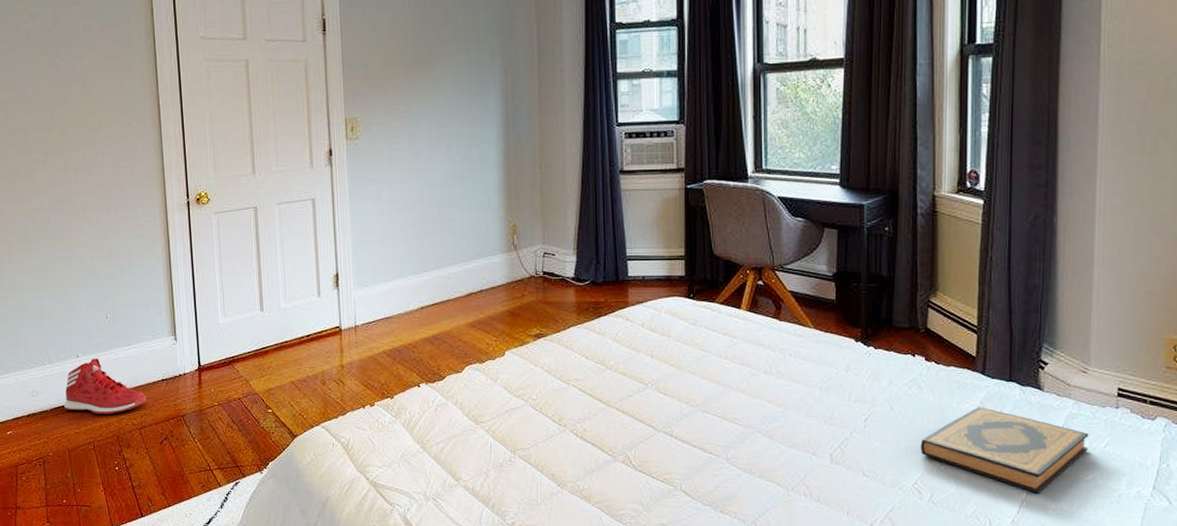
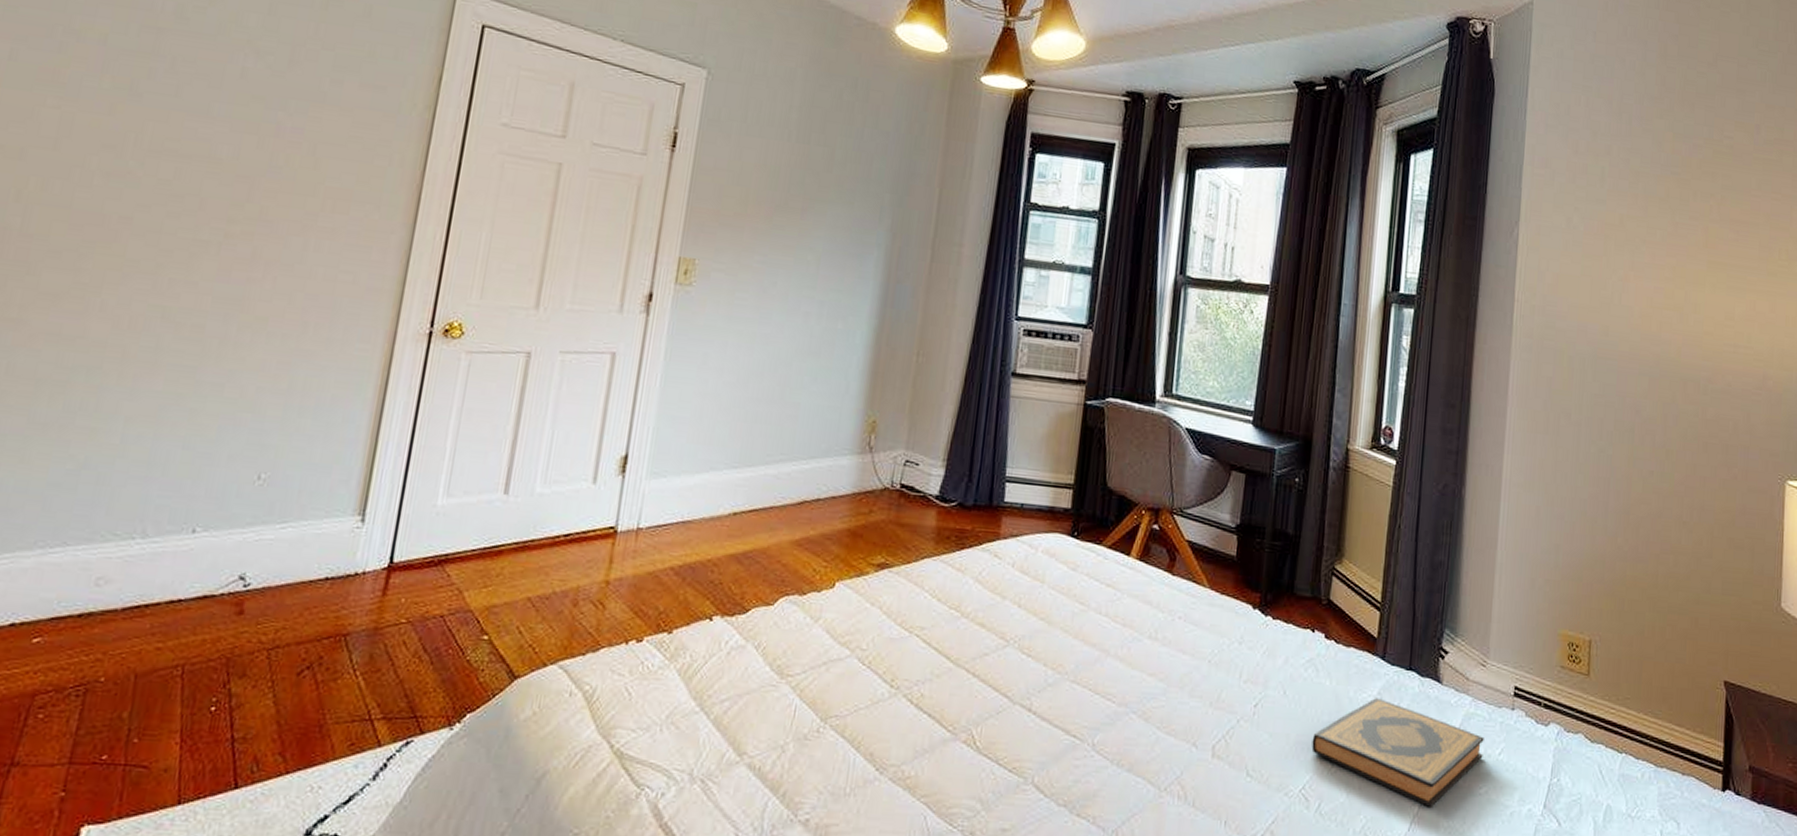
sneaker: present [63,358,147,415] -> none [146,536,293,624]

